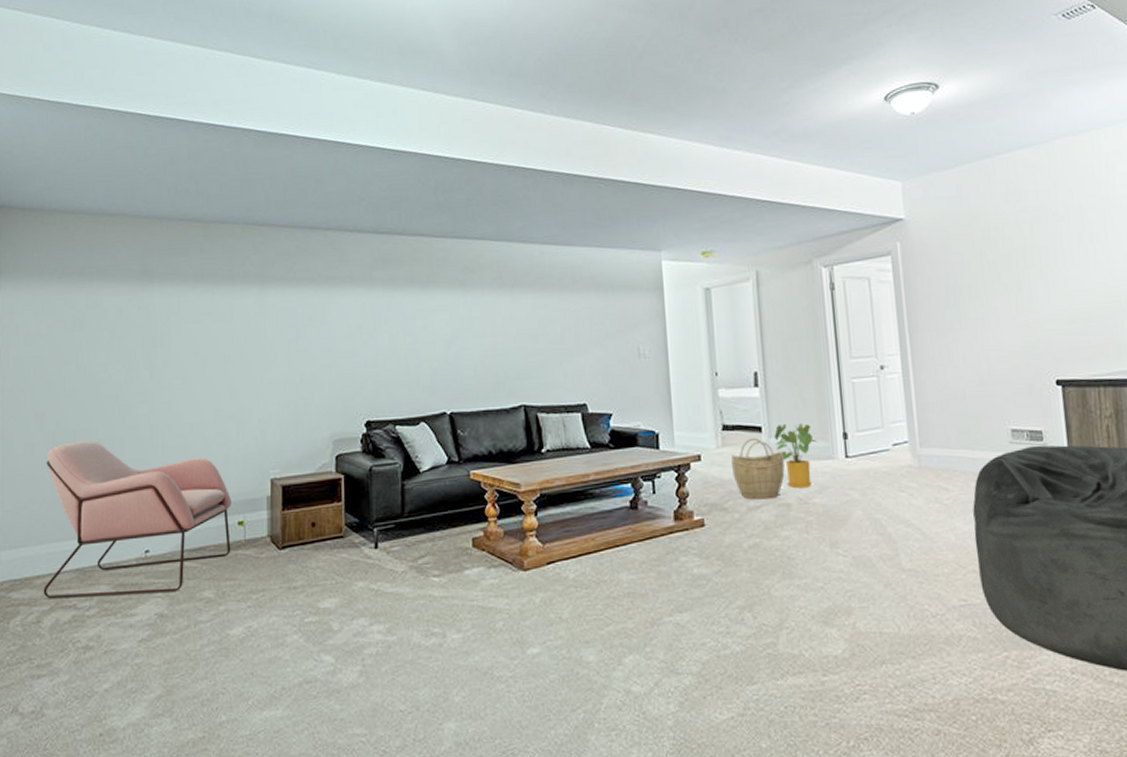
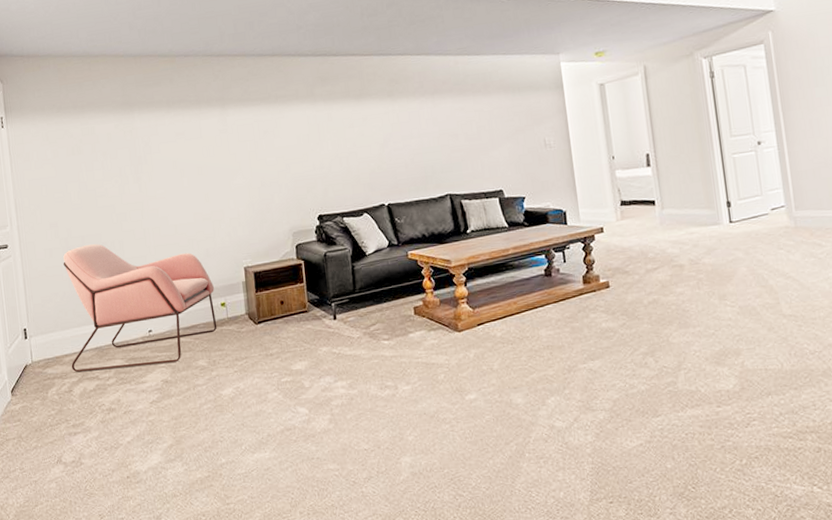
woven basket: present [731,438,785,500] -> none [630,210,677,264]
house plant: present [774,423,818,489] -> none [666,196,705,252]

